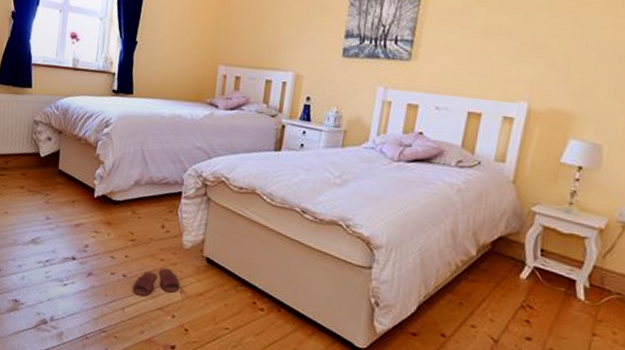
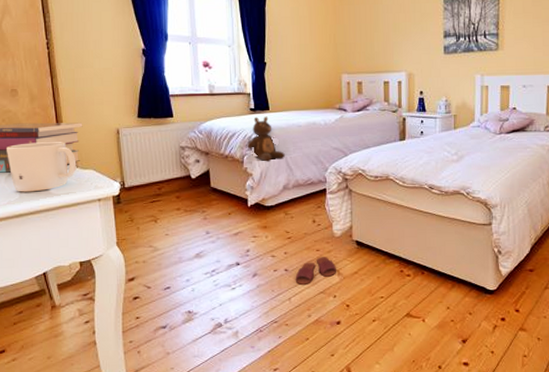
teddy bear: none [103,99,142,152] -> present [247,116,285,162]

